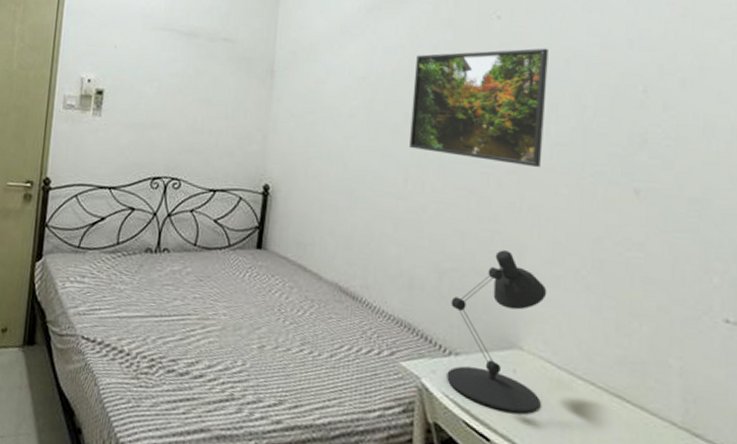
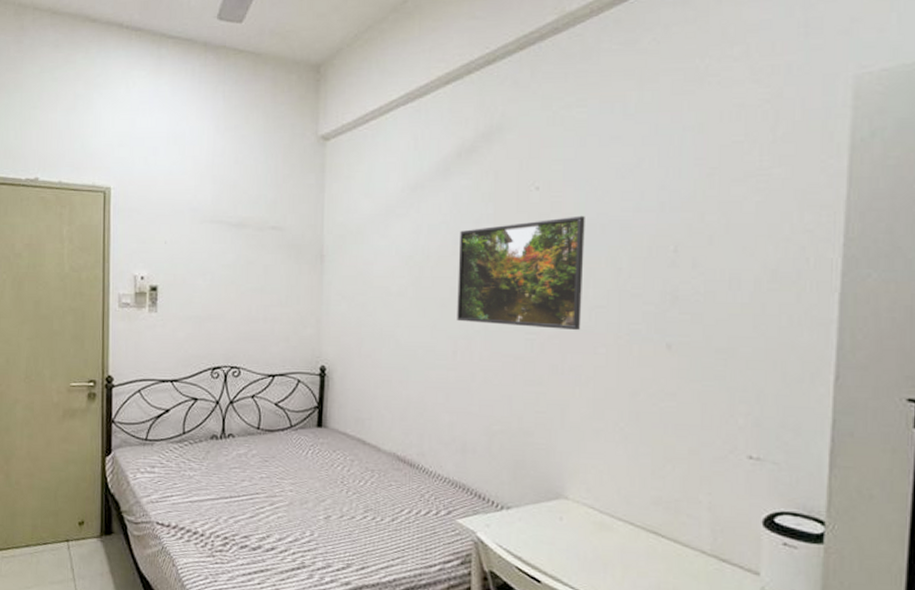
desk lamp: present [447,250,547,414] -> none [500,410,589,556]

